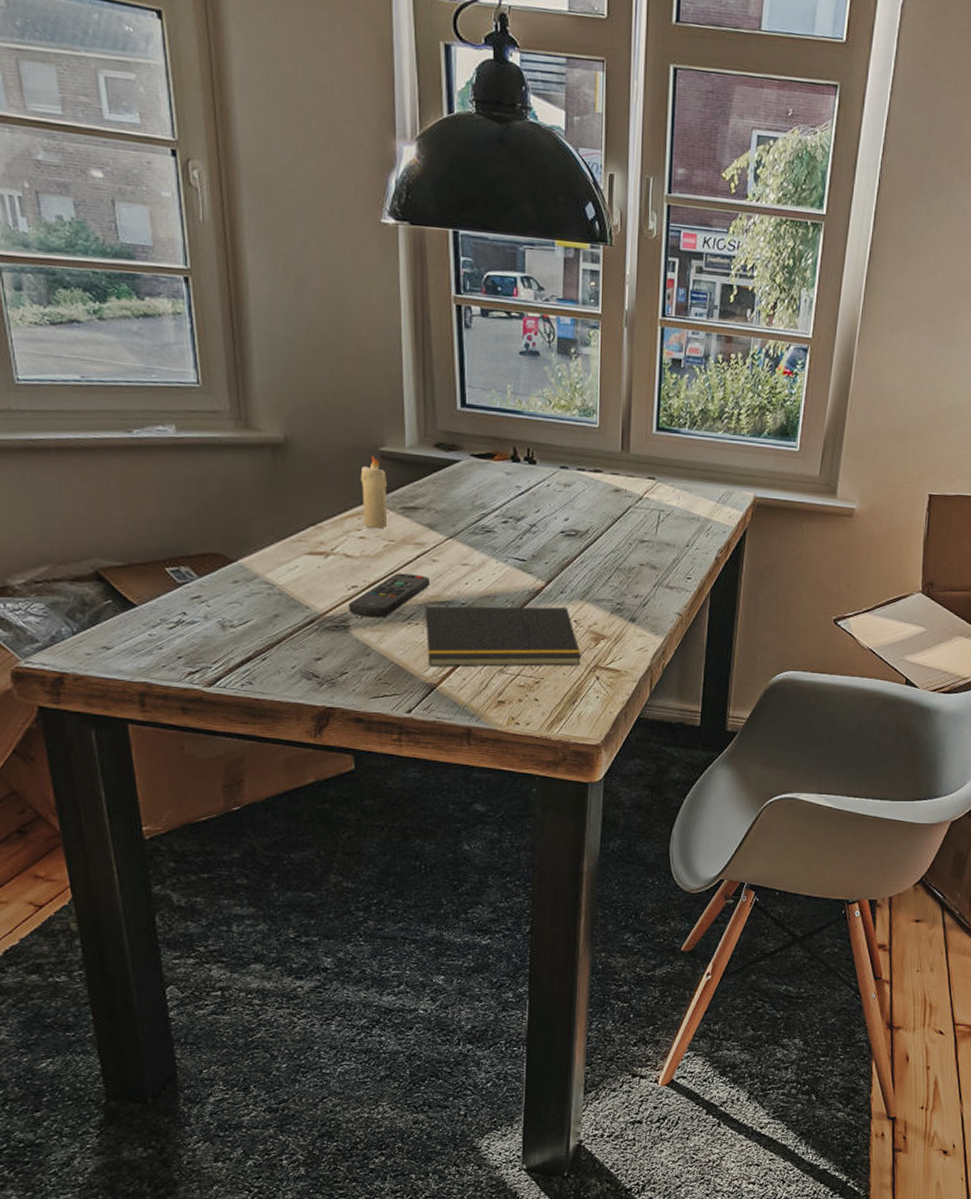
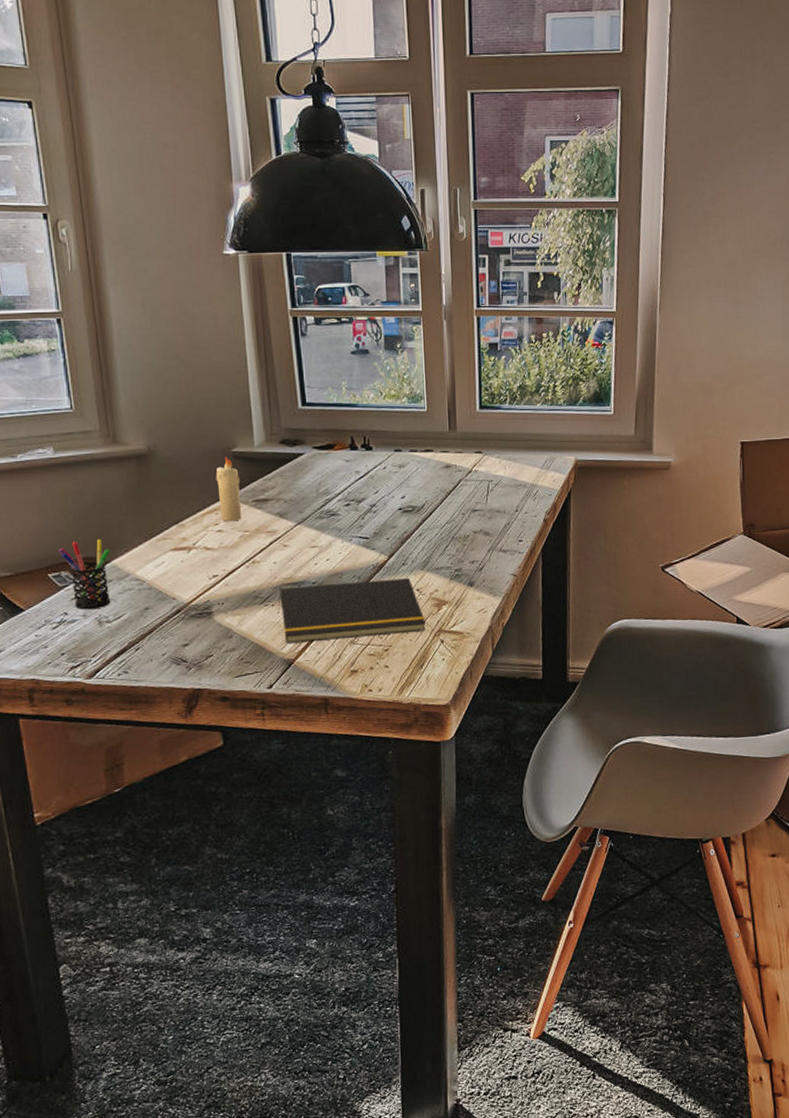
pen holder: none [178,533,237,612] -> present [59,538,111,610]
remote control: present [349,573,431,618] -> none [211,559,283,603]

